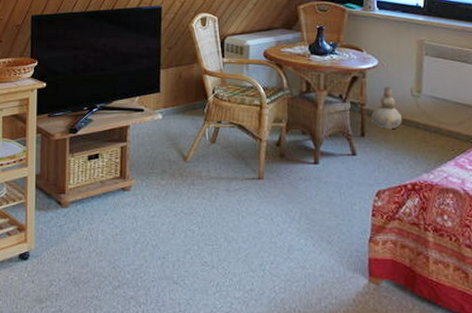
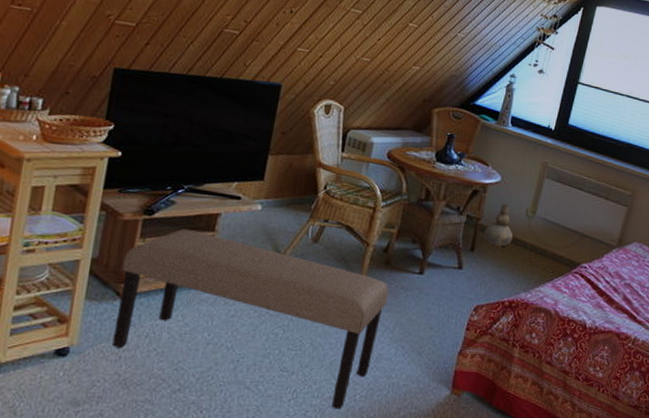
bench: none [59,143,289,301] -> present [112,229,389,410]

